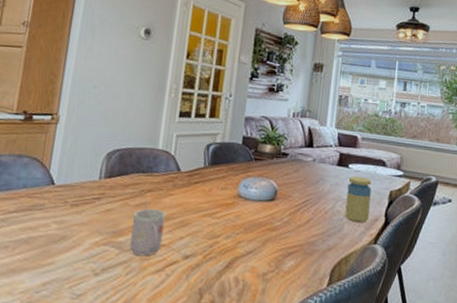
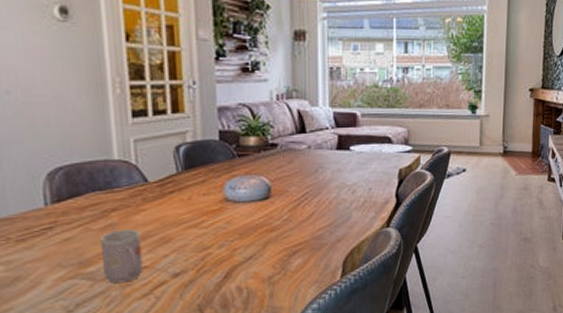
jar: present [345,176,372,223] -> none [351,159,378,208]

